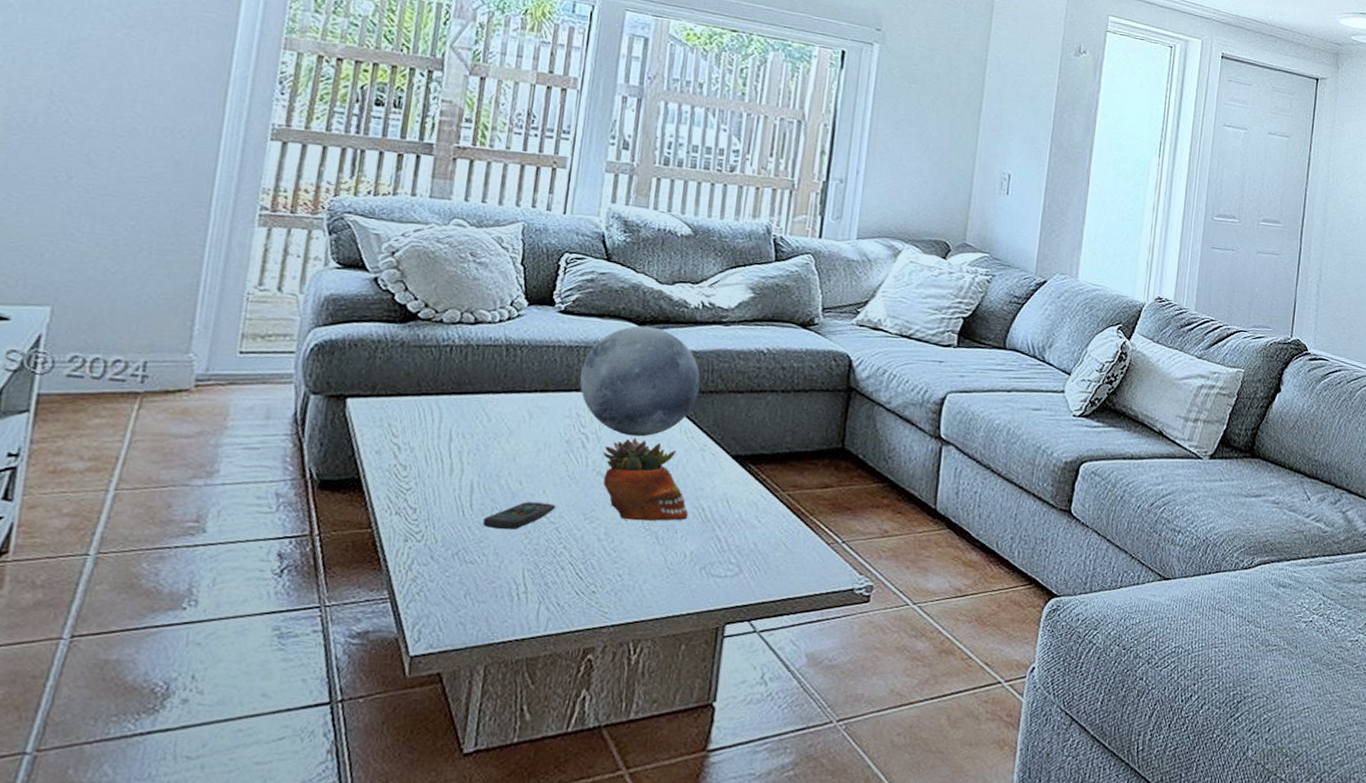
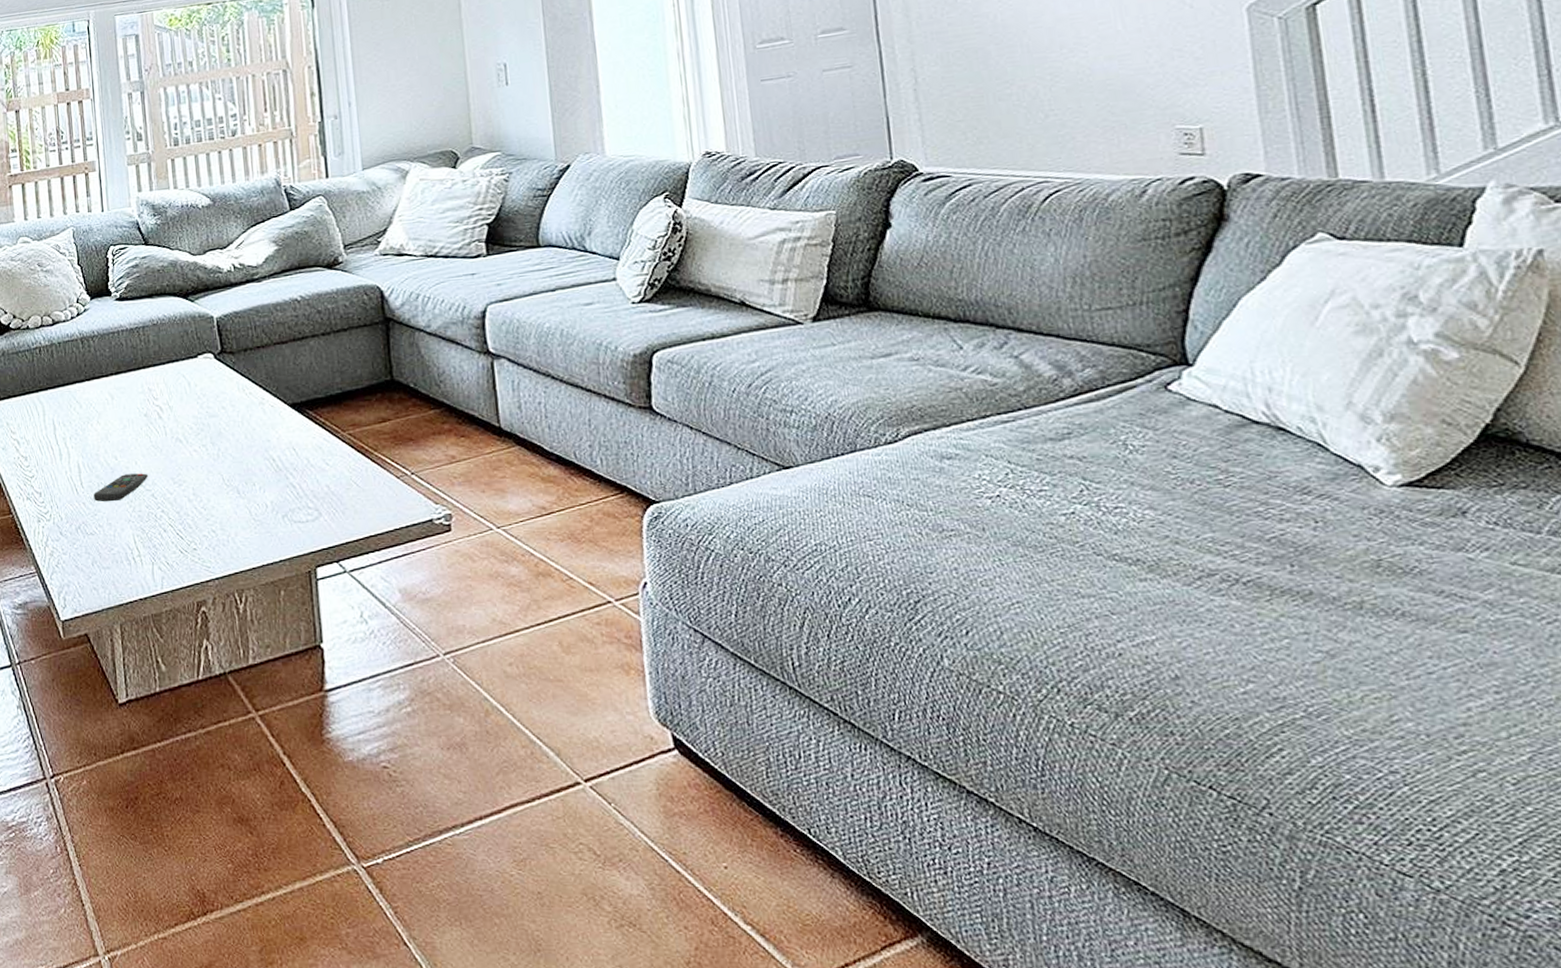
decorative orb: present [580,325,701,437] -> none [144,296,248,401]
succulent planter: present [603,437,689,521] -> none [177,402,262,479]

